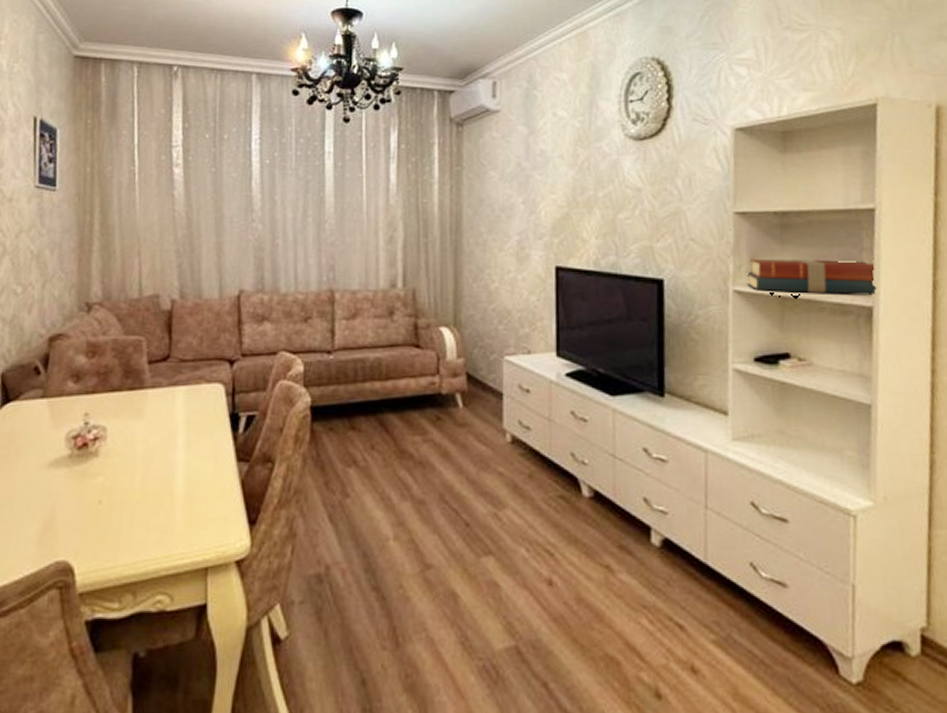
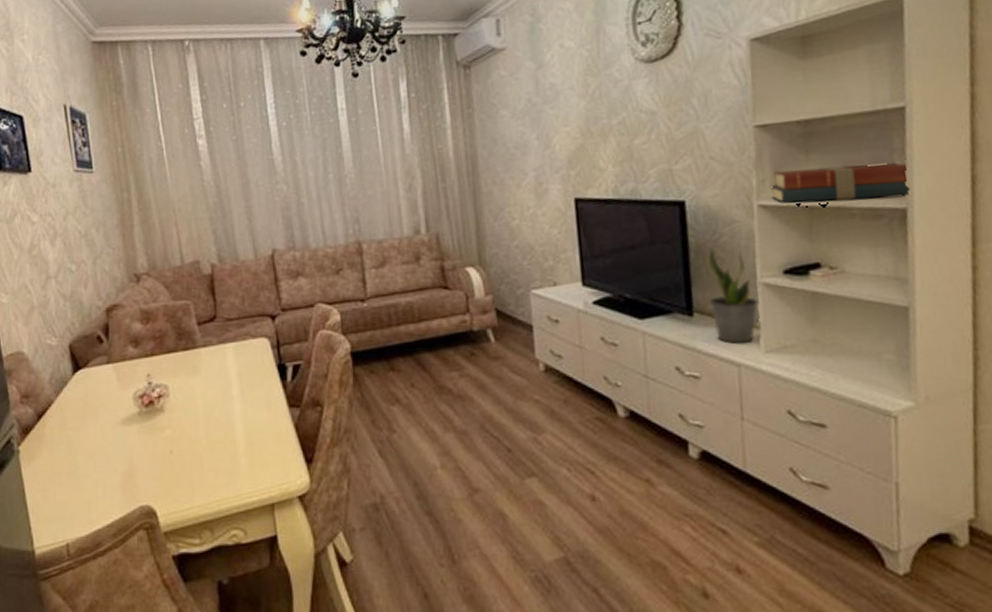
potted plant: none [681,329,729,430] -> present [707,248,759,344]

